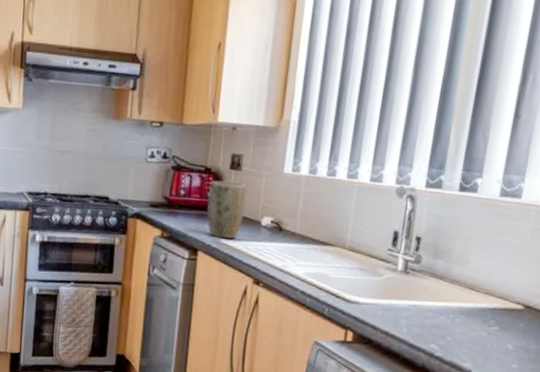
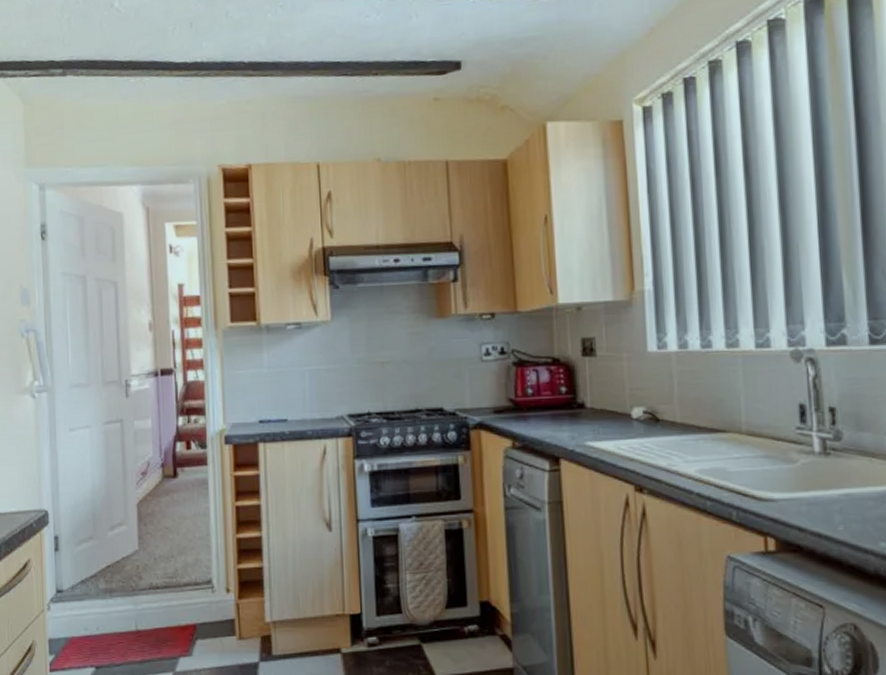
plant pot: present [207,180,247,239] -> none [561,370,609,441]

